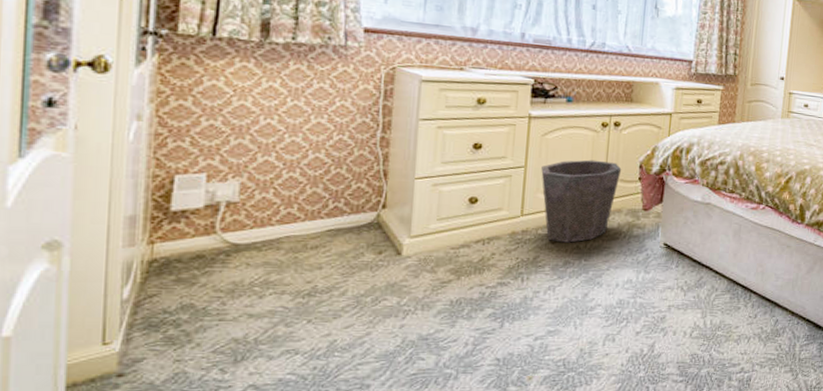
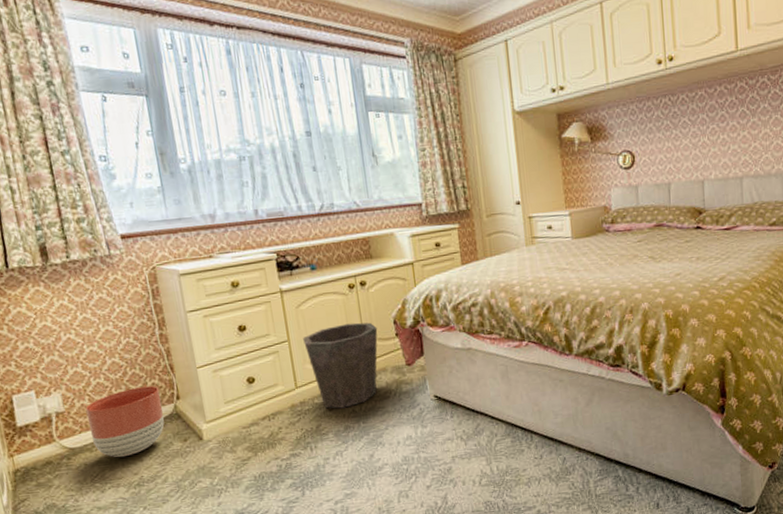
planter: none [265,188,364,262] -> present [85,386,165,458]

